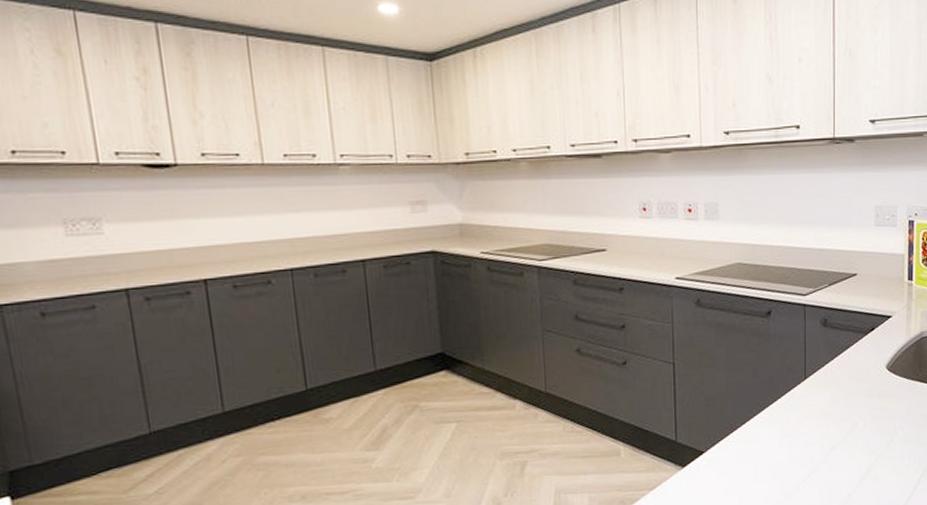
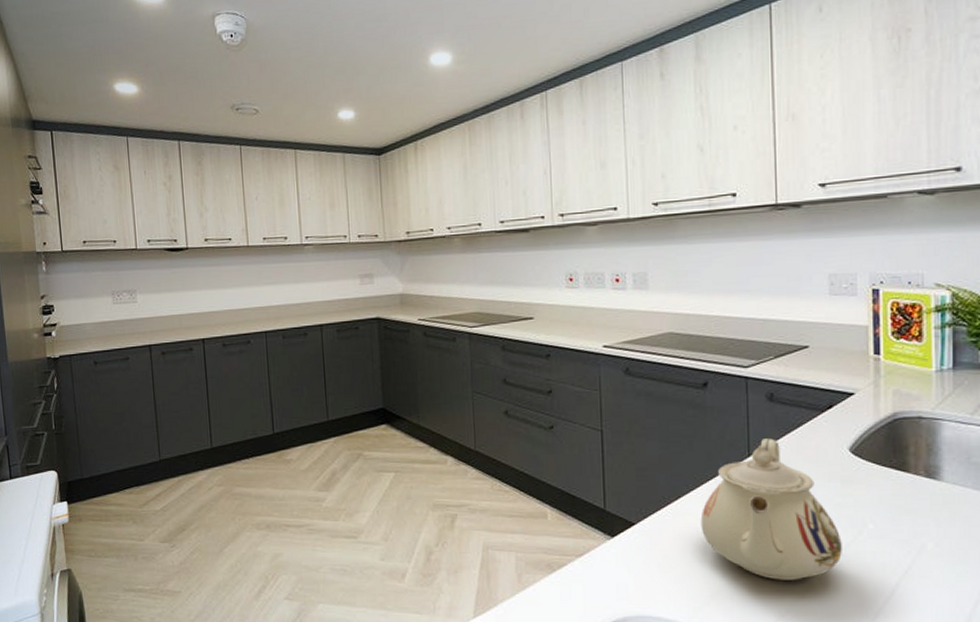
teapot: none [762,361,878,490] -> present [700,438,842,580]

